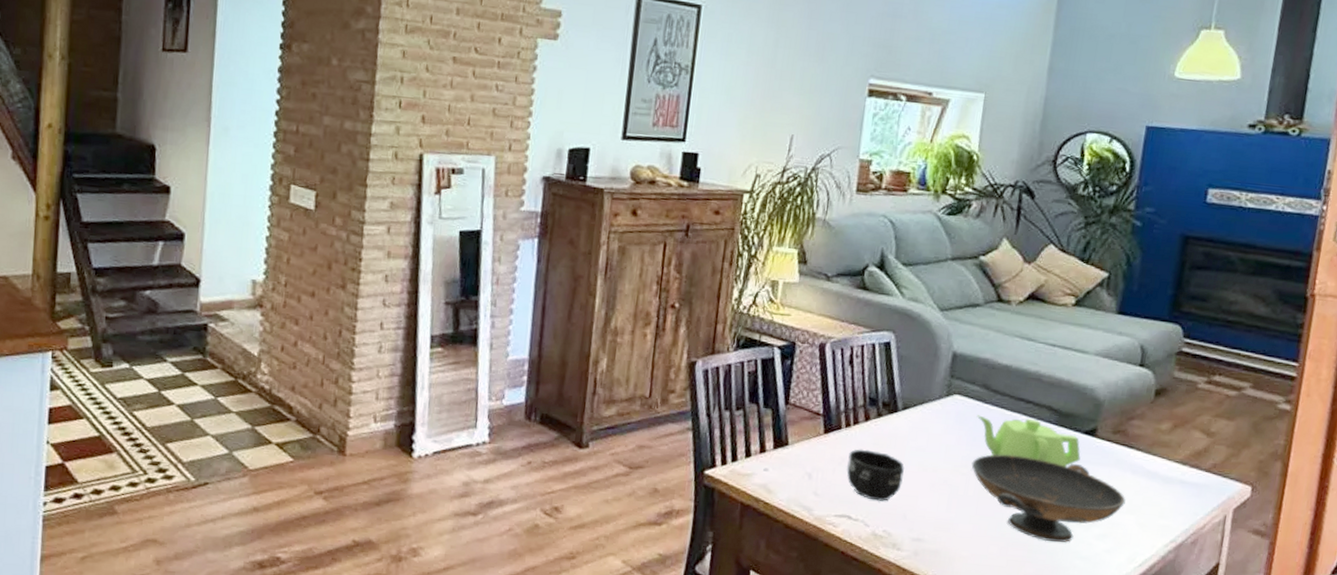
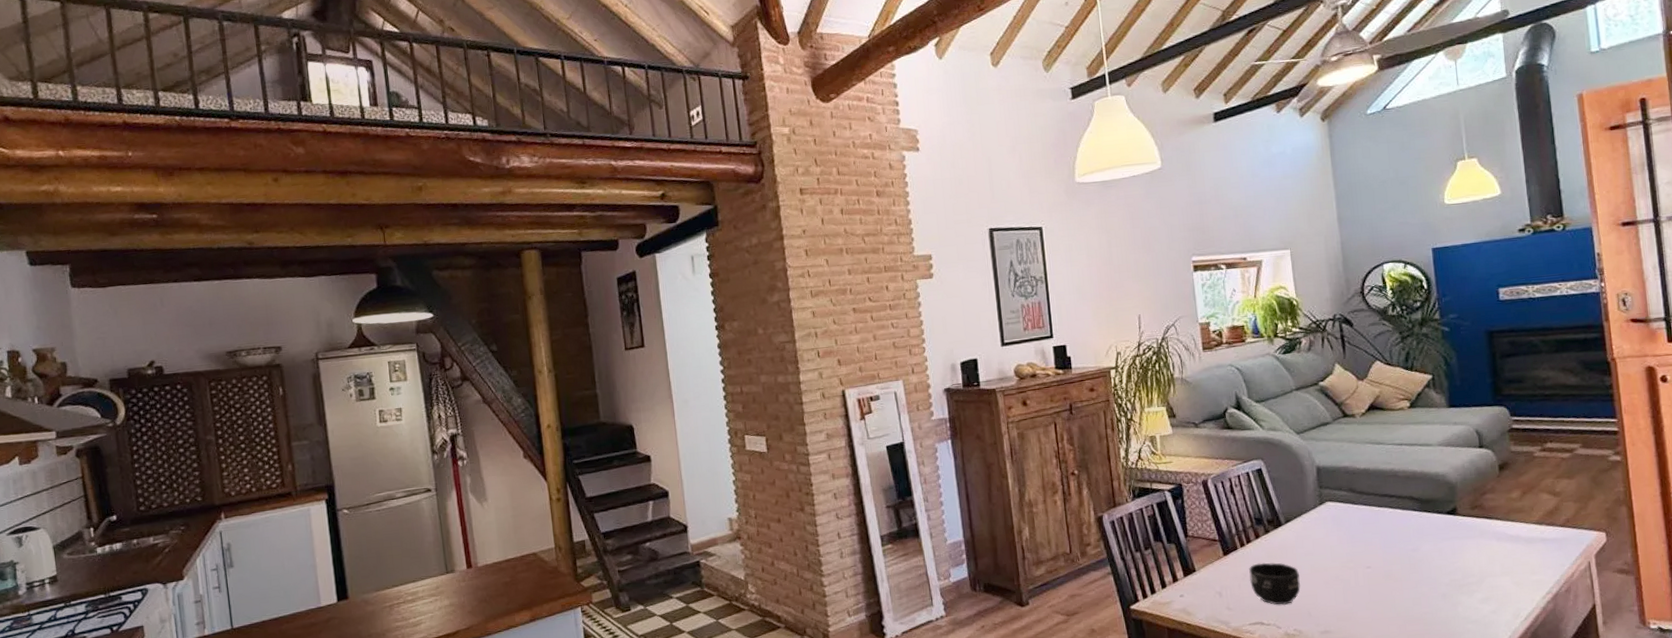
decorative bowl: present [971,454,1126,543] -> none [1356,541,1498,613]
teapot: present [976,415,1081,467] -> none [1350,510,1449,548]

